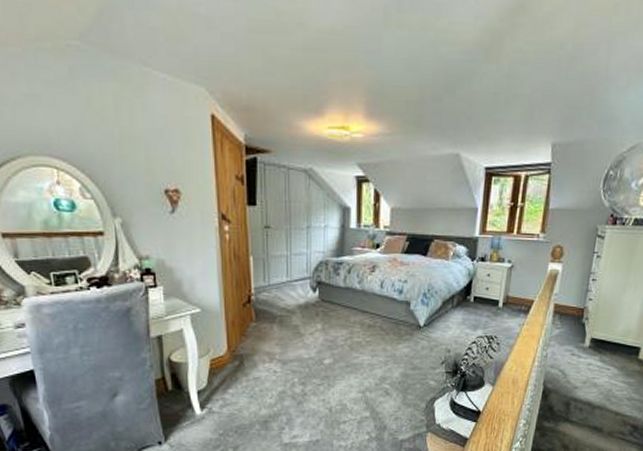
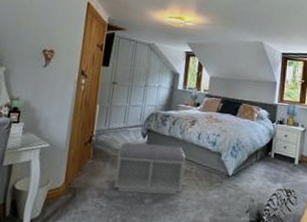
bench: none [285,298,367,354] -> present [113,142,186,195]

